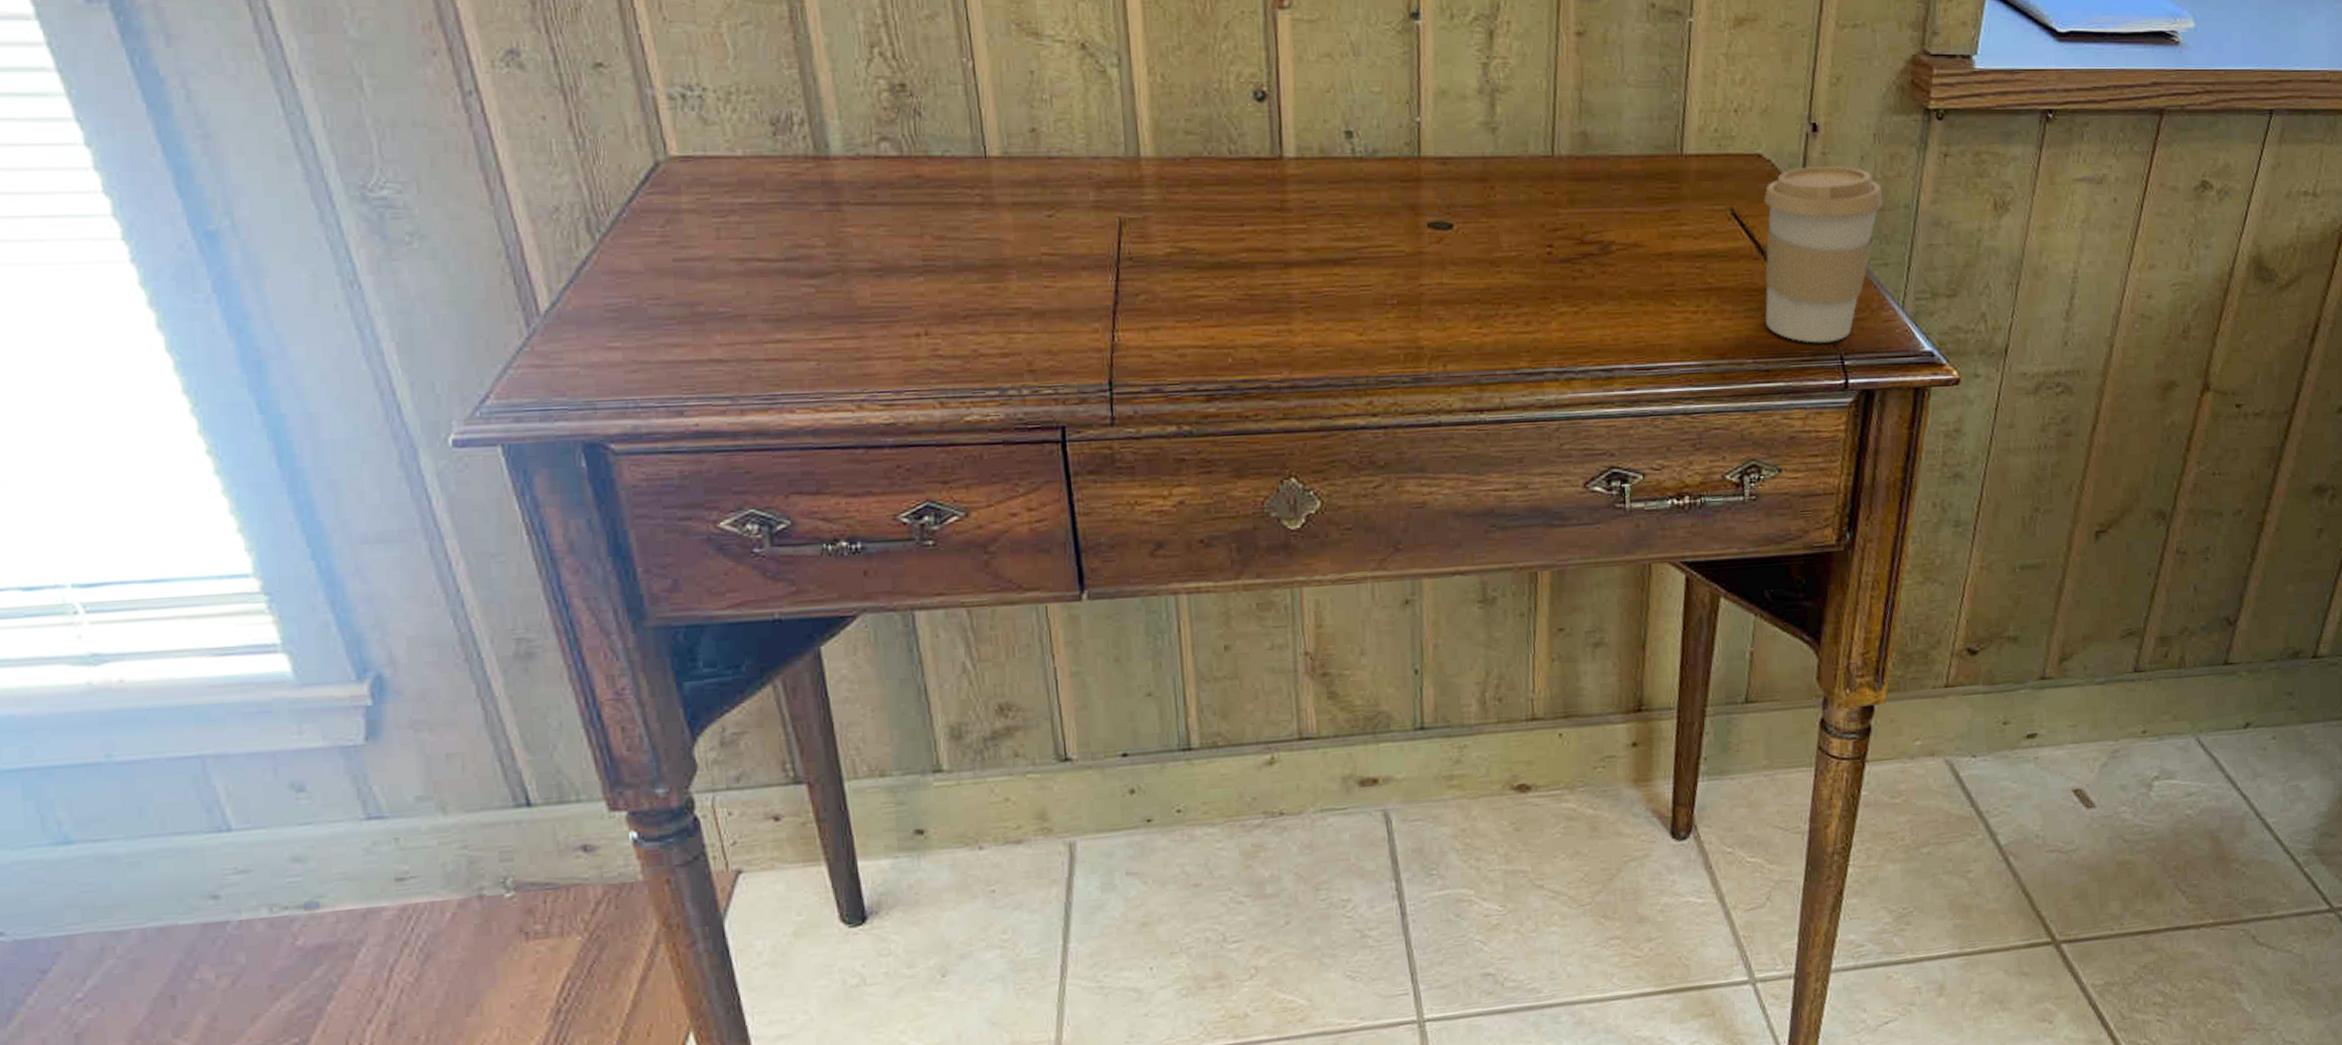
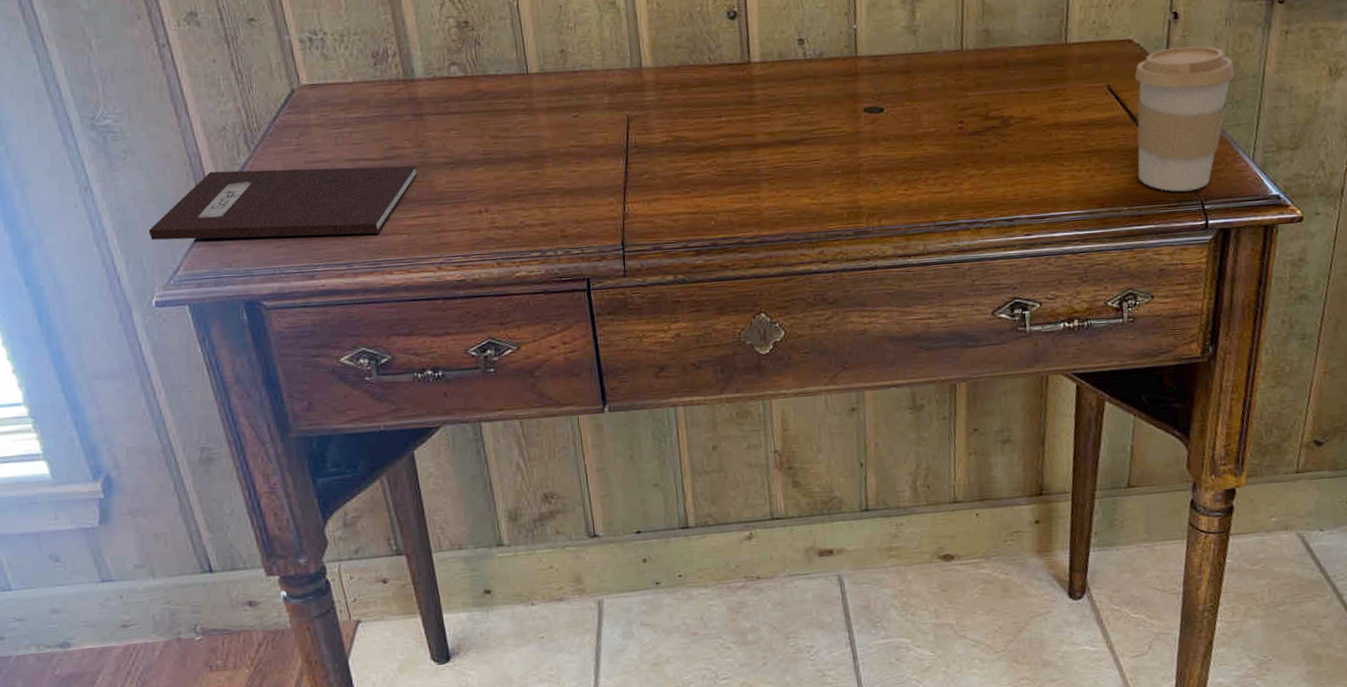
notebook: none [444,266,832,359] -> present [148,166,418,240]

